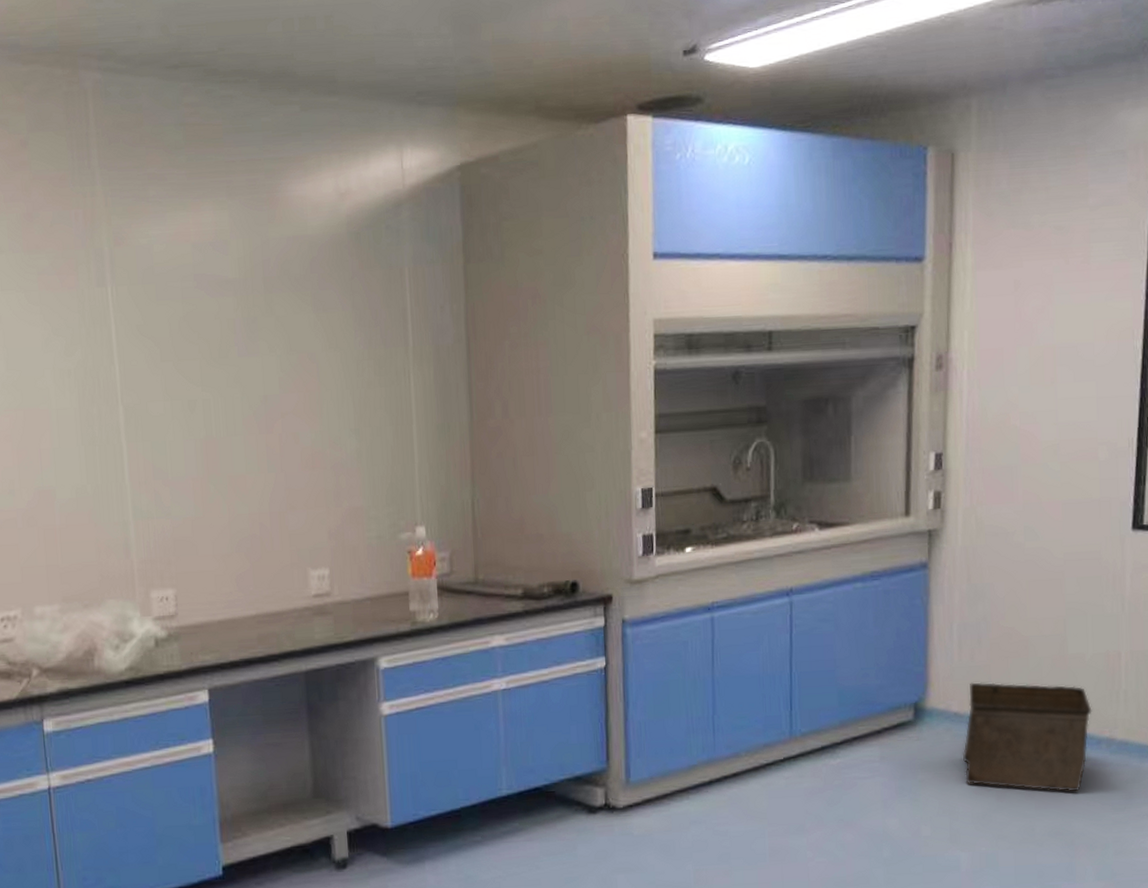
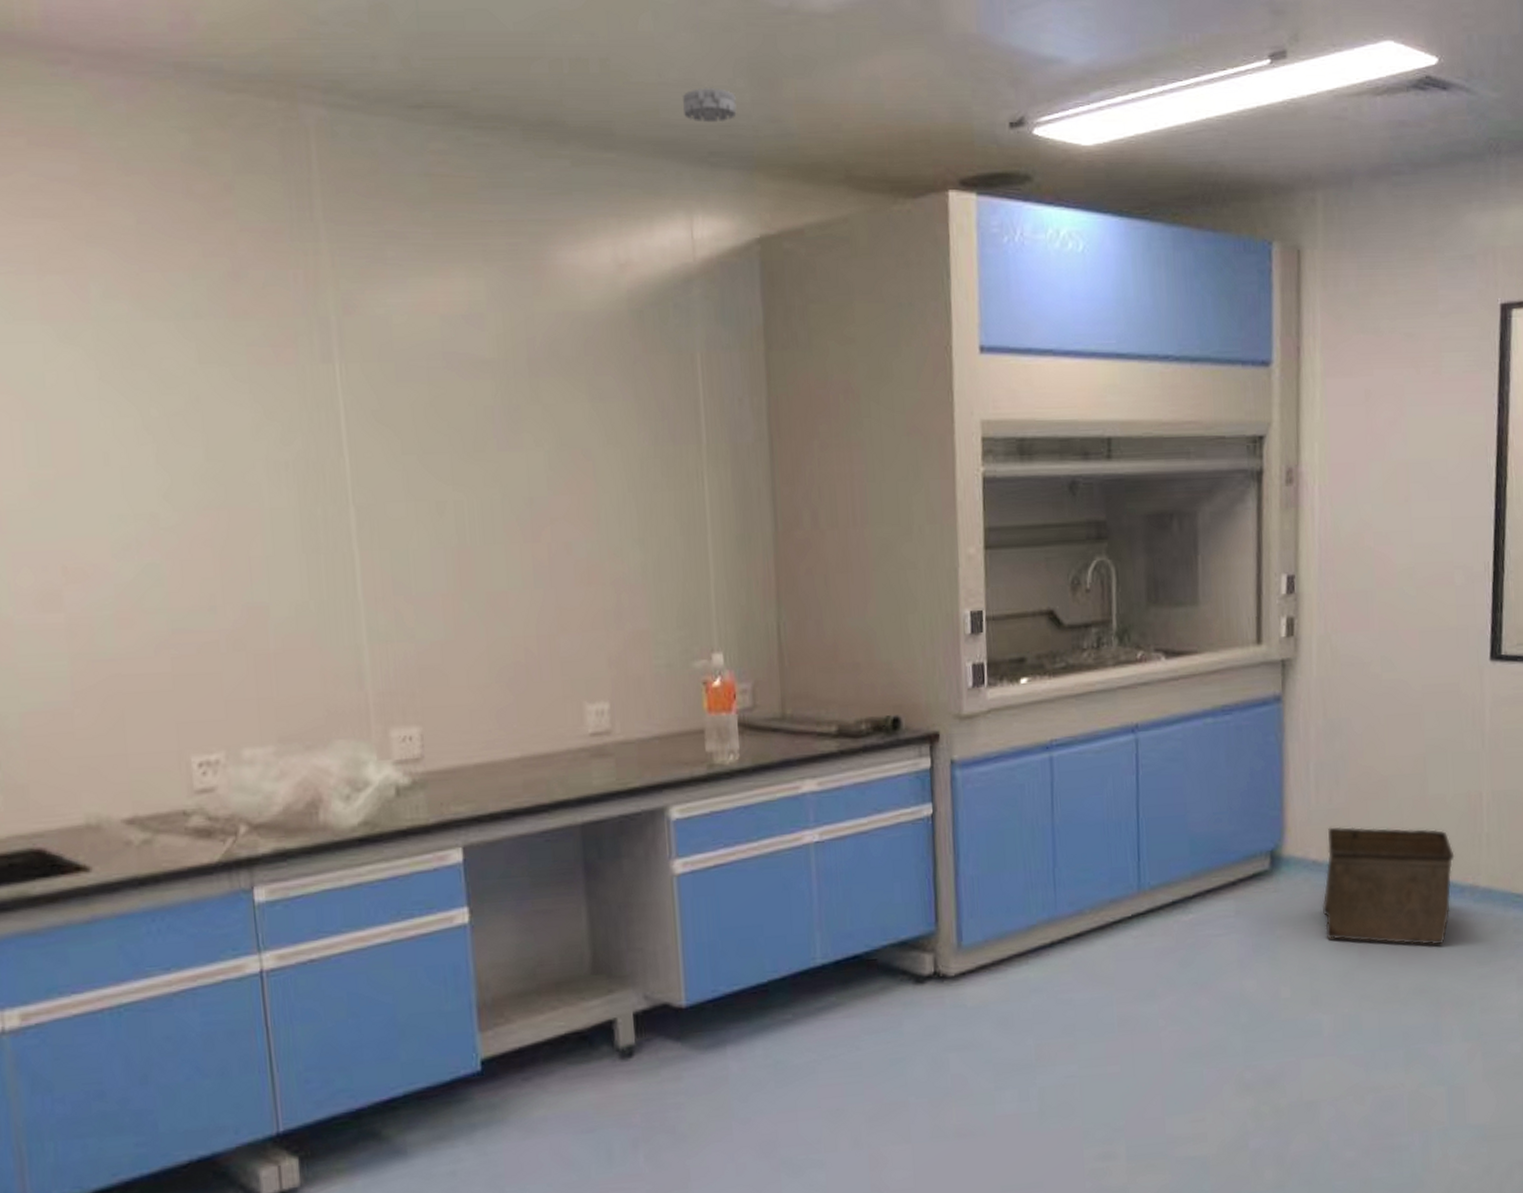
smoke detector: none [395,35,441,67] -> present [683,87,737,123]

